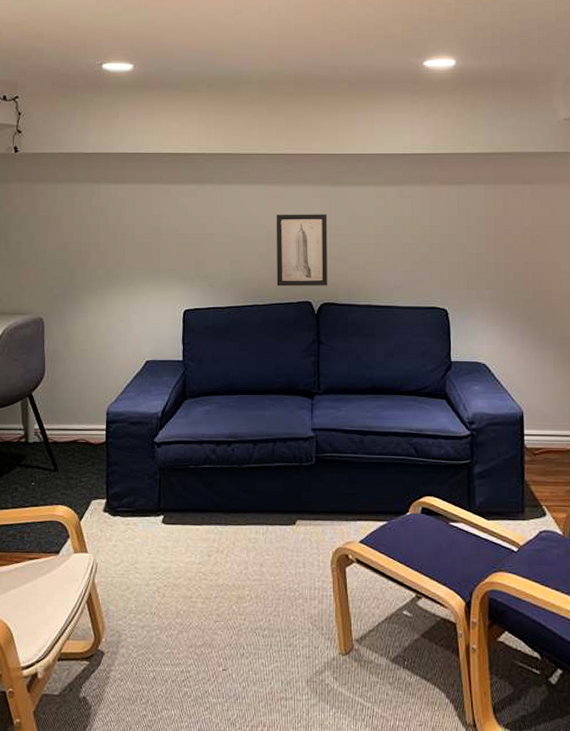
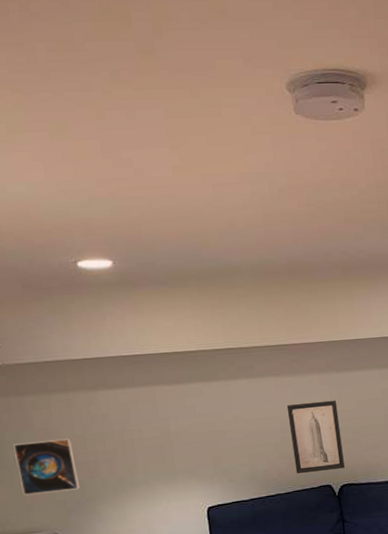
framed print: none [18,226,70,278] -> present [13,438,80,496]

